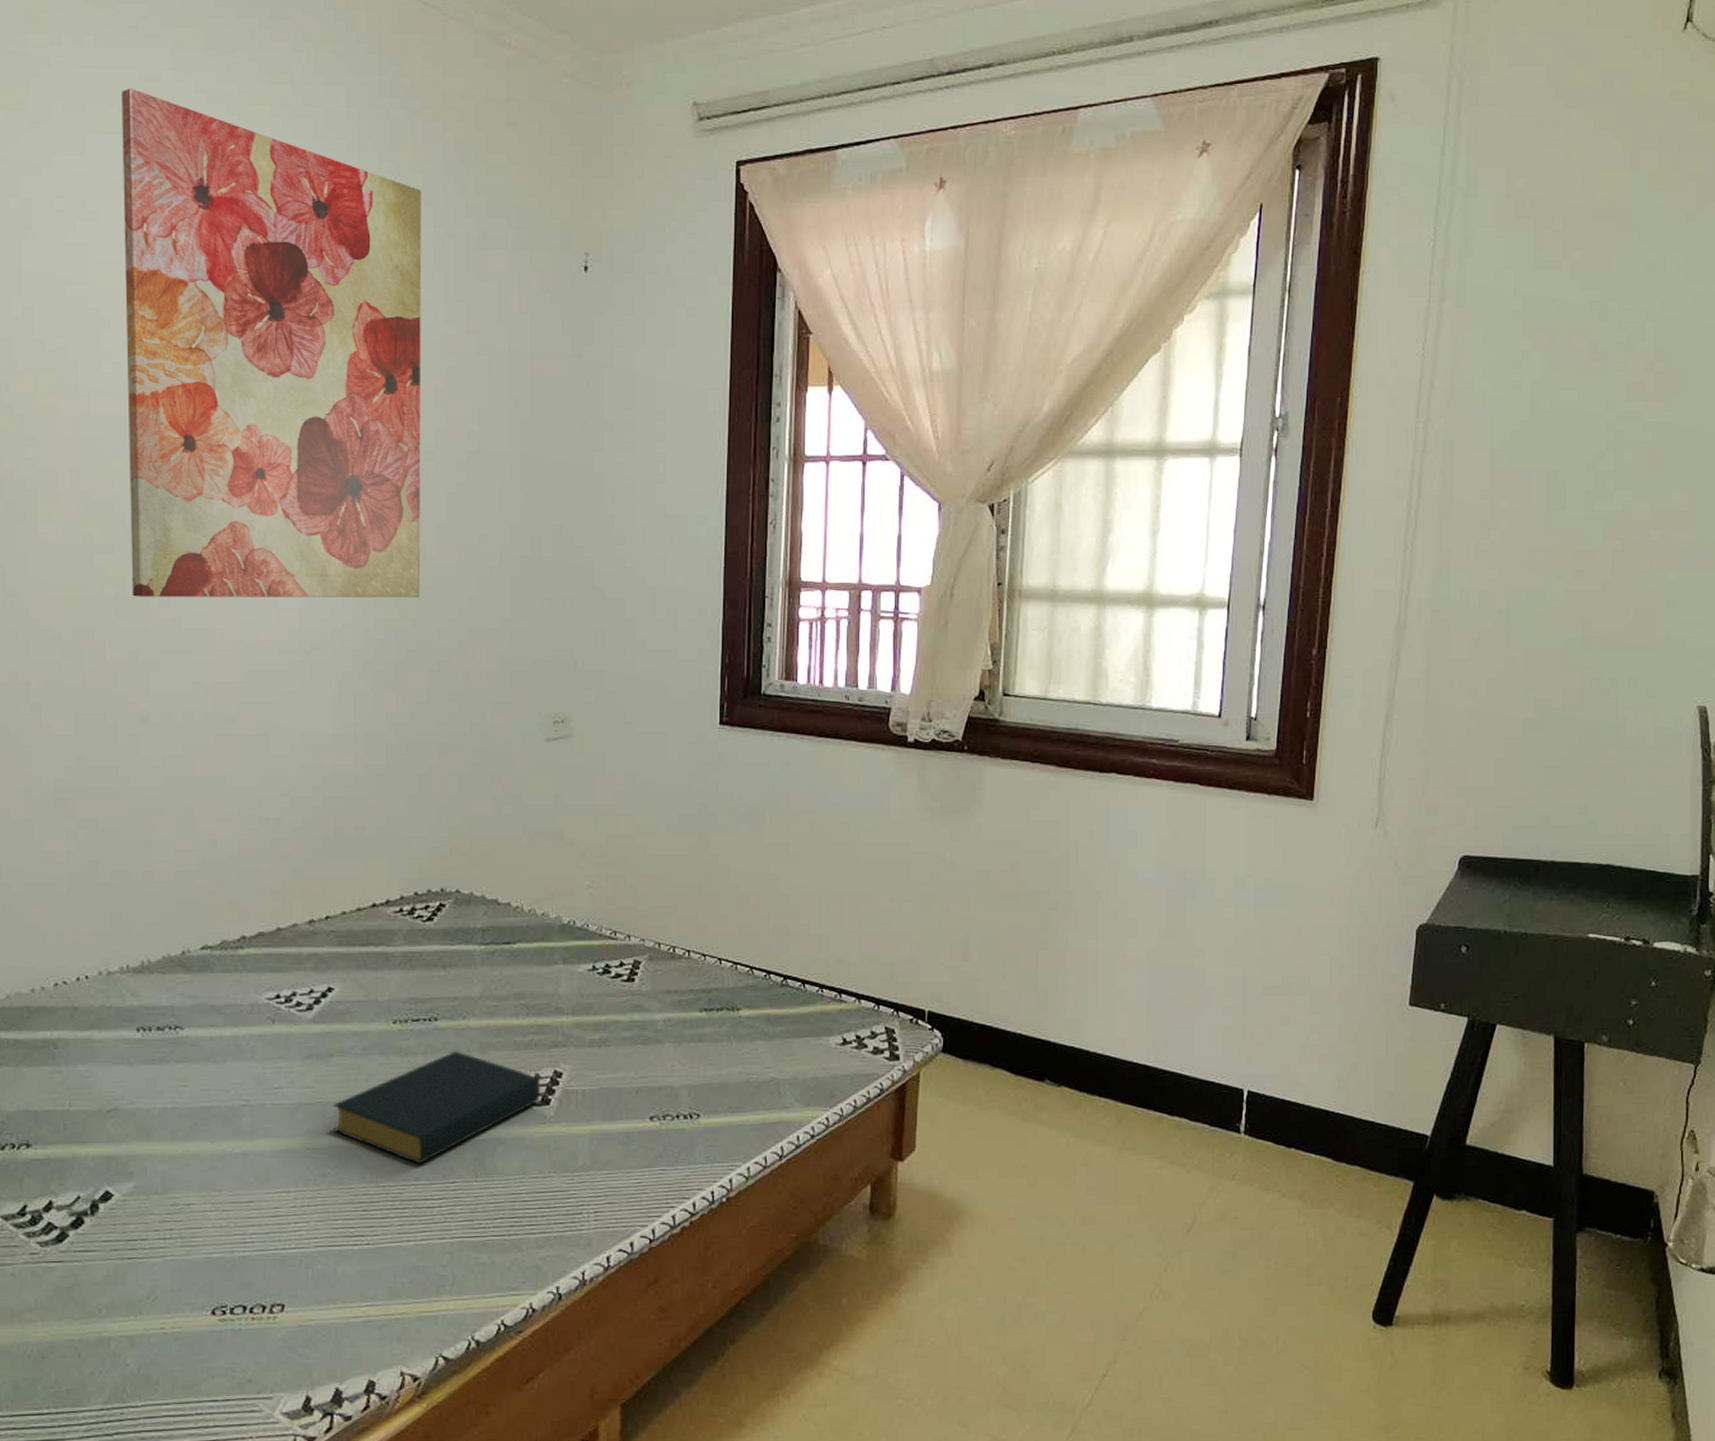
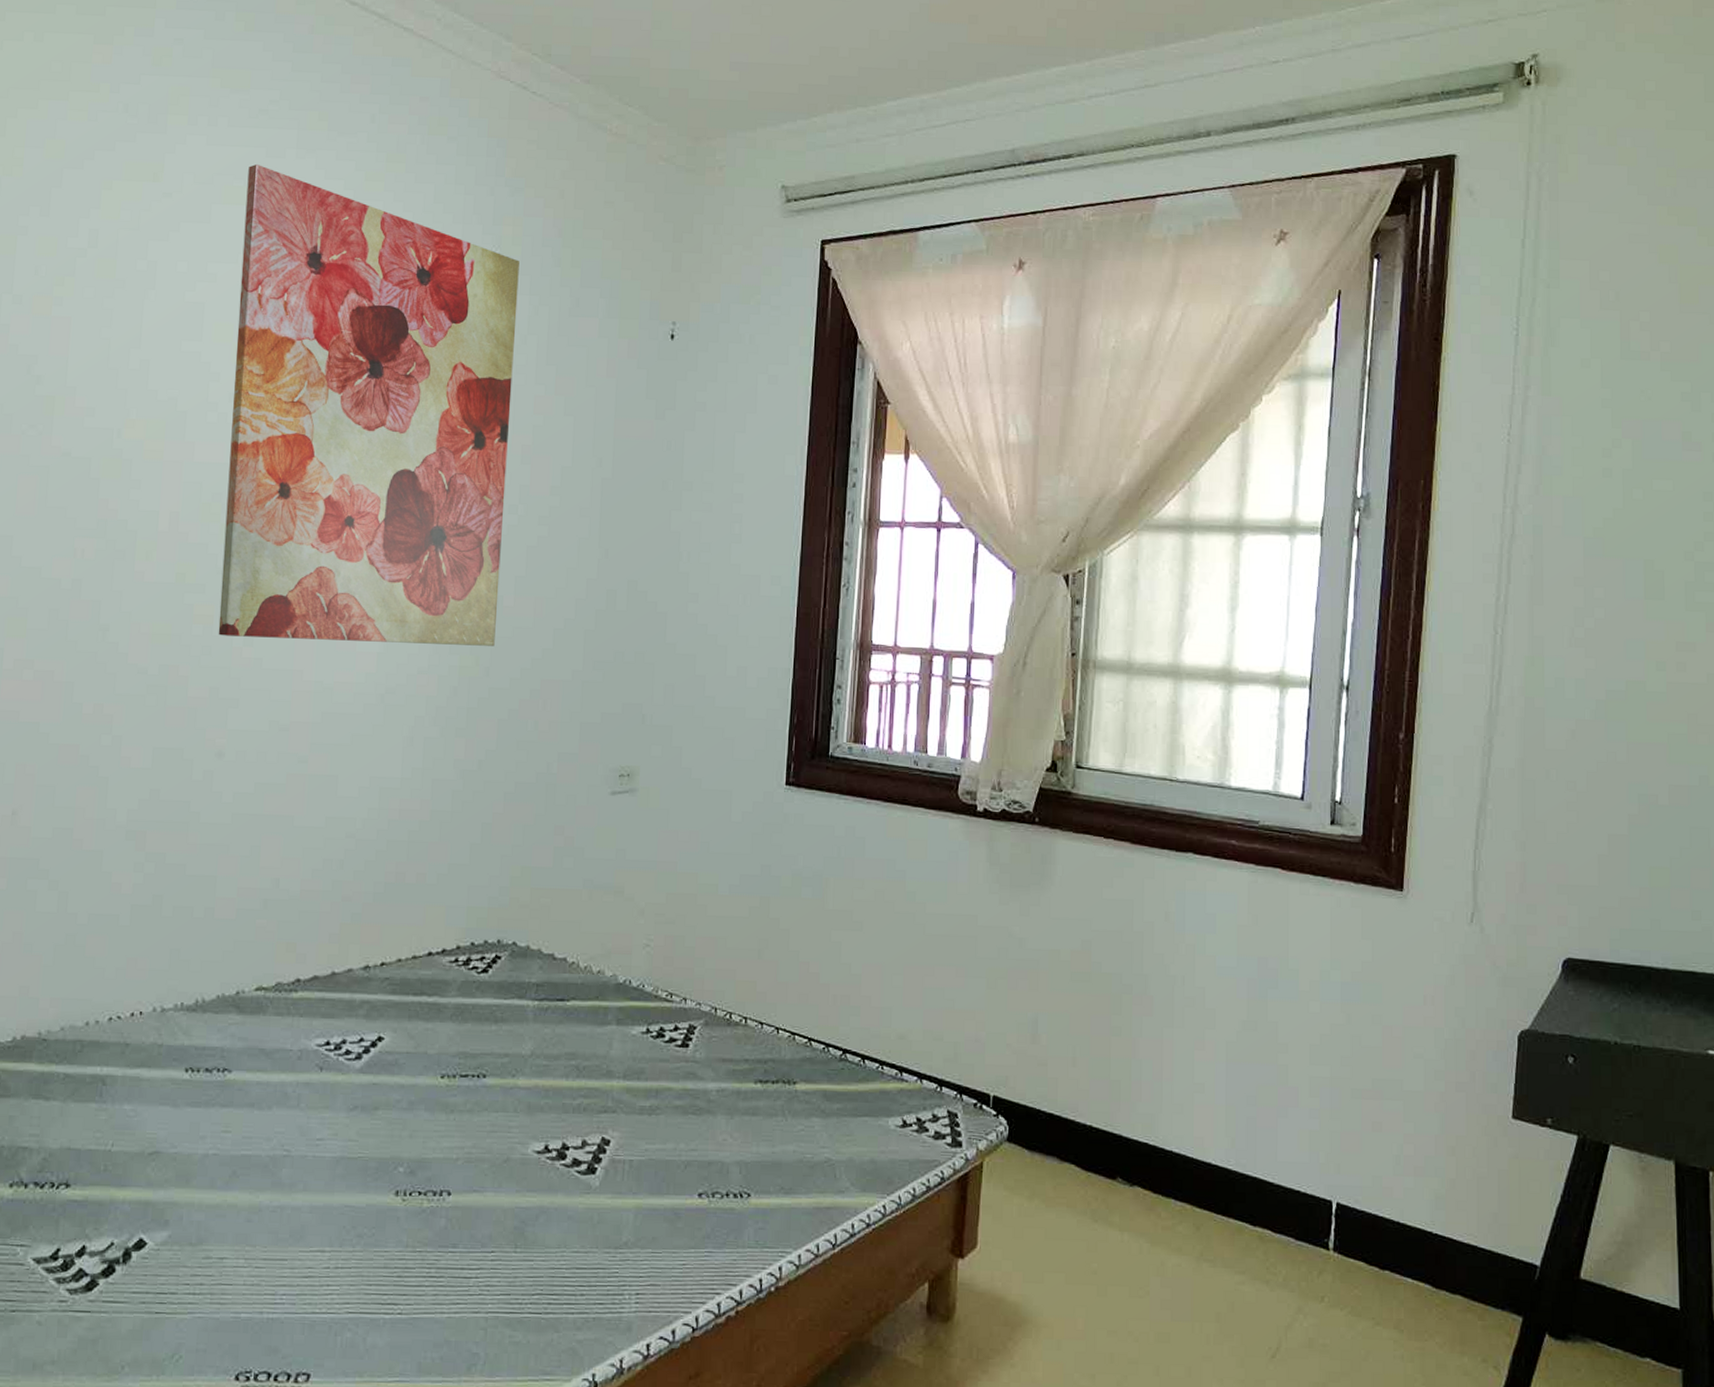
hardback book: present [332,1050,541,1164] -> none [372,1110,588,1230]

